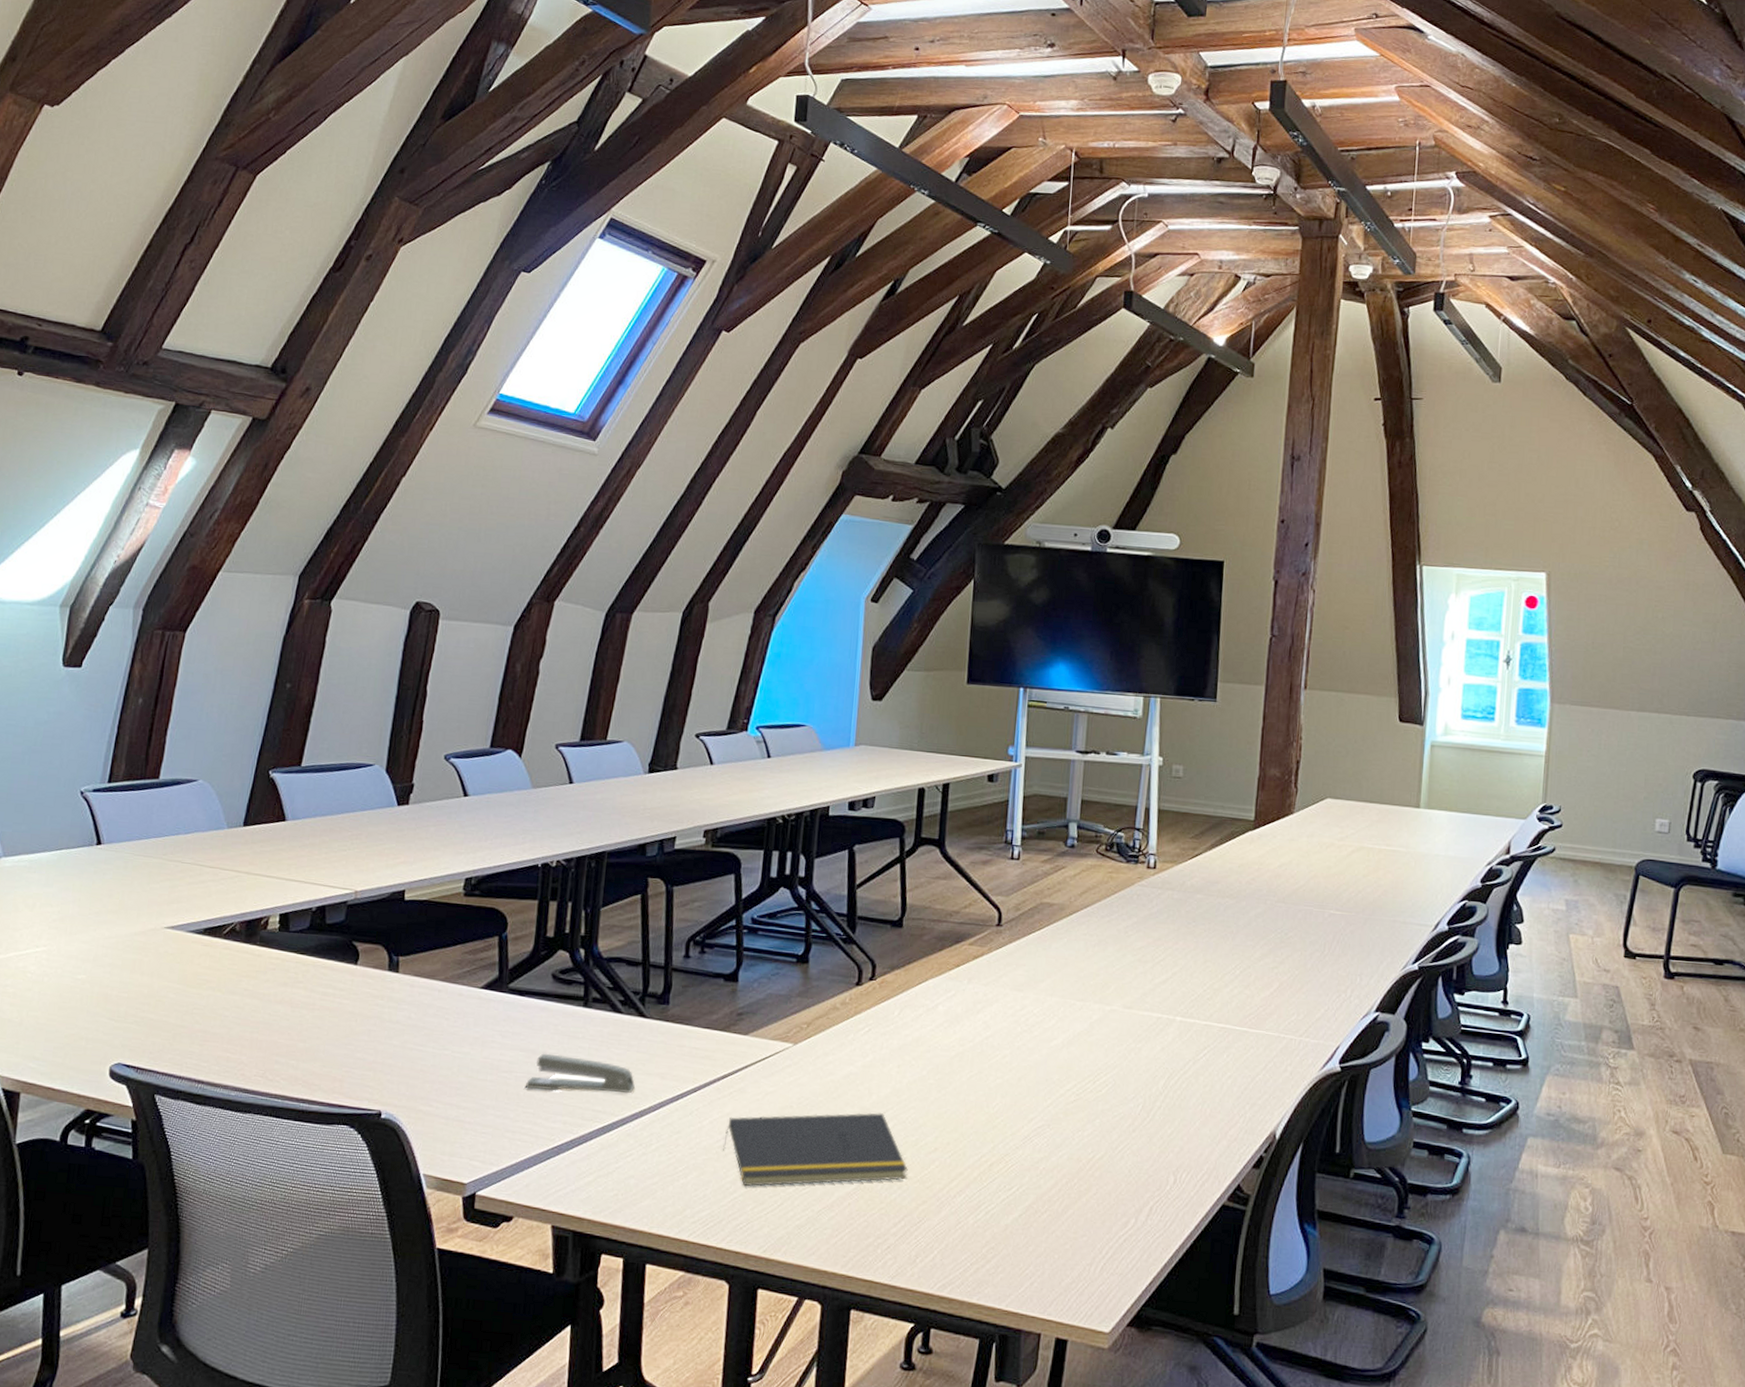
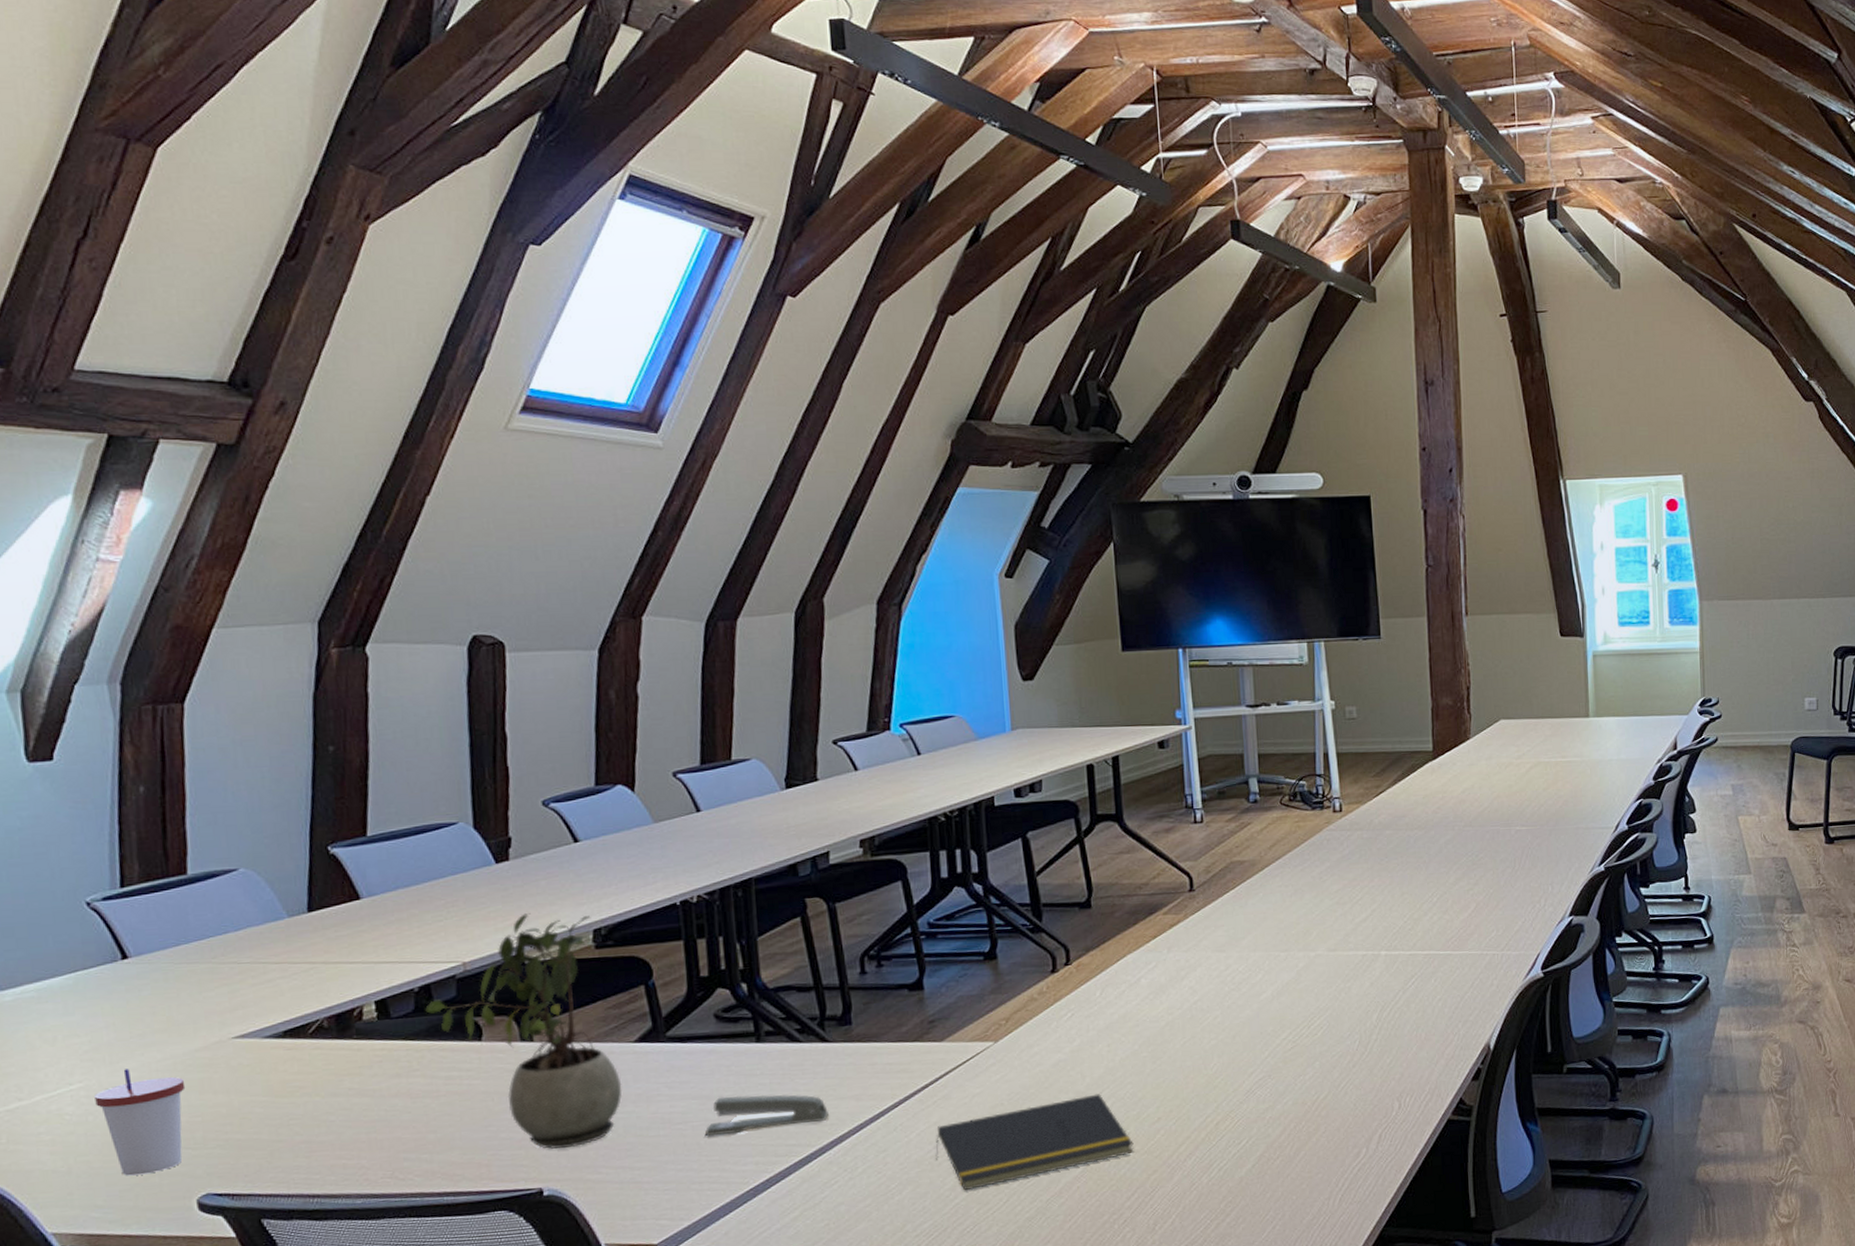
cup: none [52,941,122,1037] -> present [95,1069,186,1176]
potted plant: none [317,854,466,1077] -> present [425,913,623,1149]

